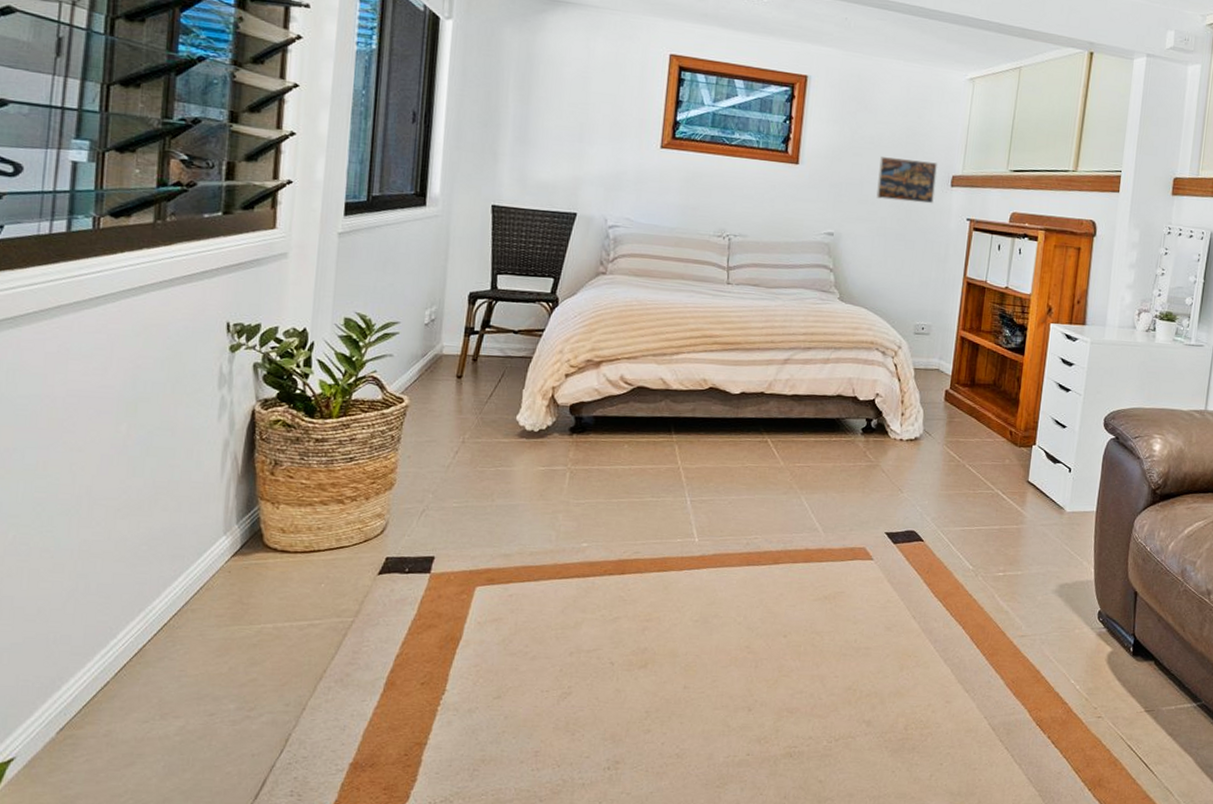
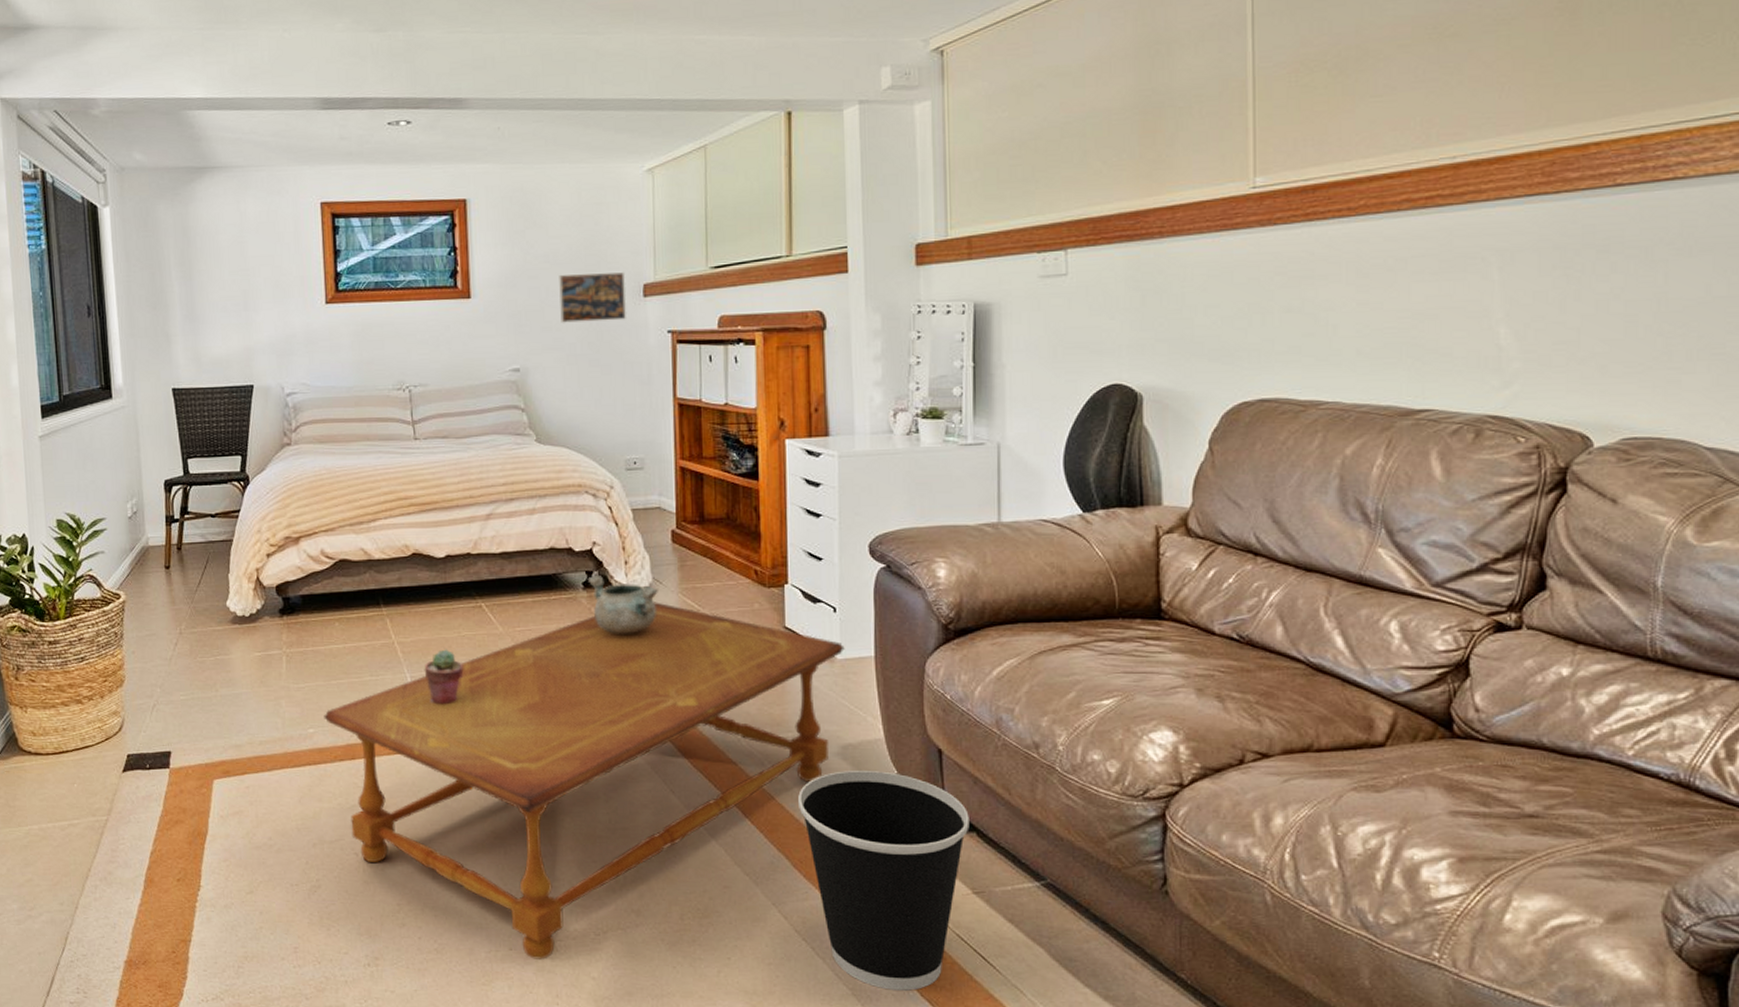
coffee table: none [599,450,1074,764] -> present [324,602,845,960]
potted succulent: none [704,477,742,529] -> present [424,649,464,705]
decorative bowl: none [866,422,927,477] -> present [587,574,658,634]
wastebasket: none [1017,606,1151,792] -> present [798,771,969,991]

